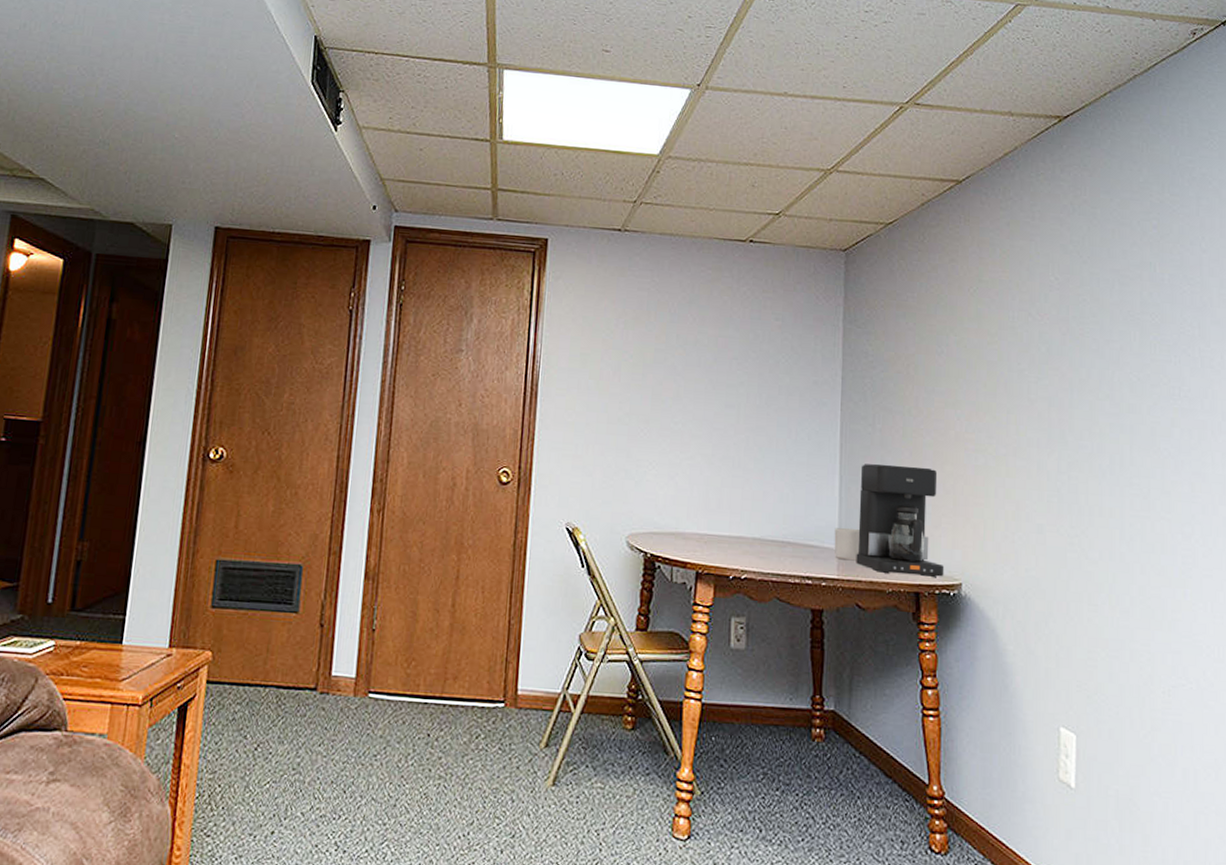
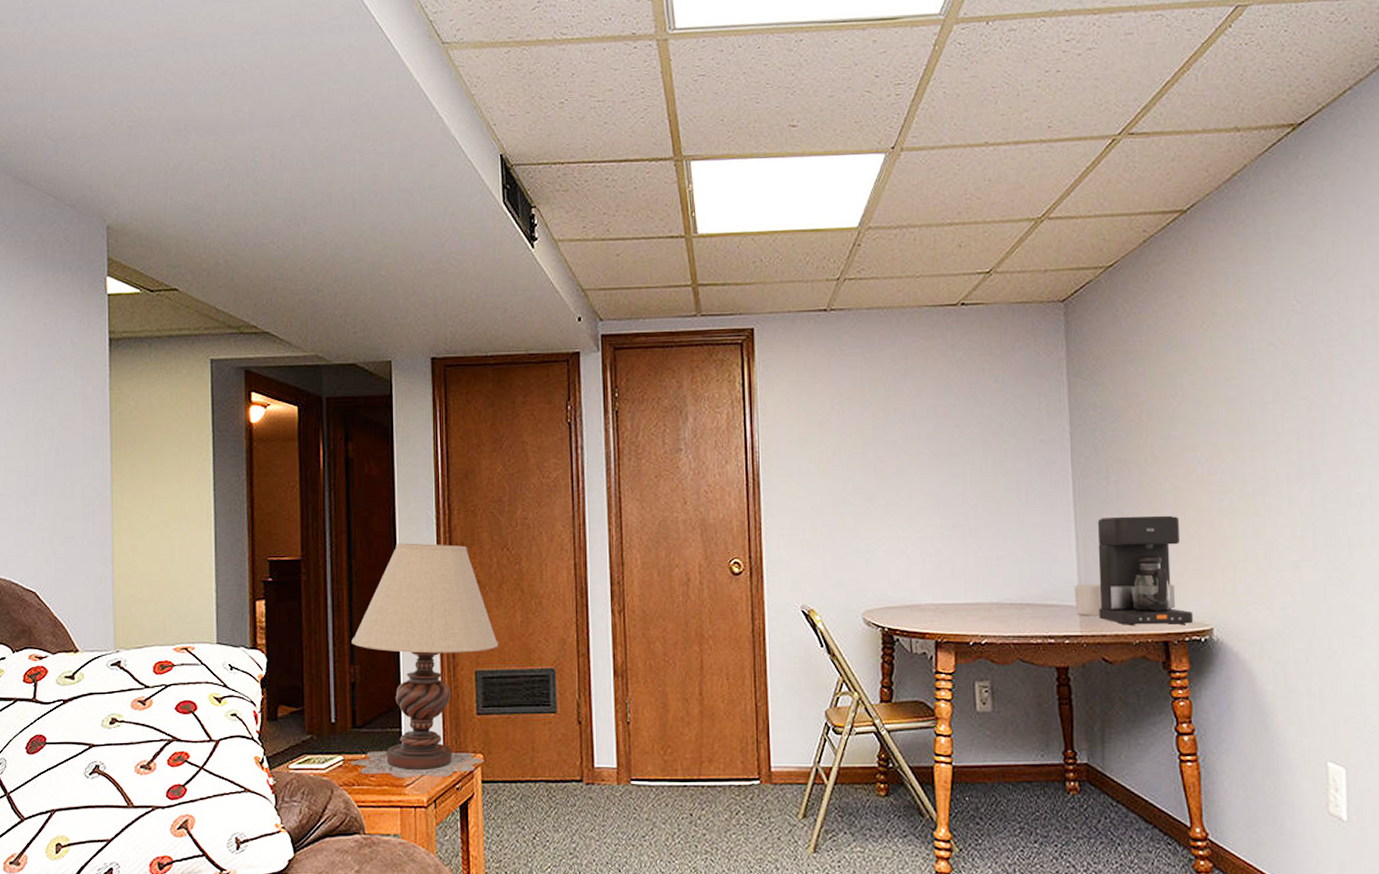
table lamp: none [61,415,245,674] -> present [350,543,498,779]

